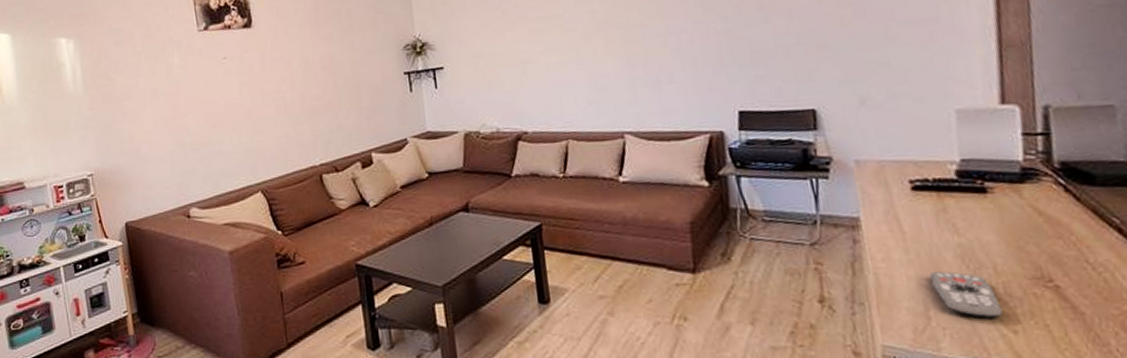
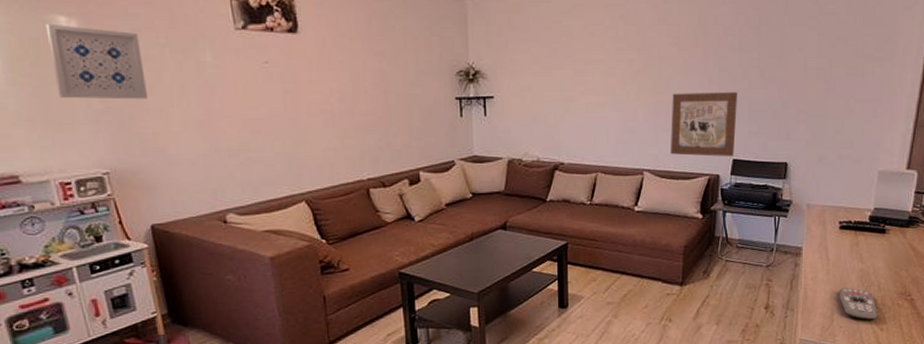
wall art: none [51,45,127,110] -> present [45,23,149,100]
wall art: none [647,32,740,112] -> present [671,92,737,157]

